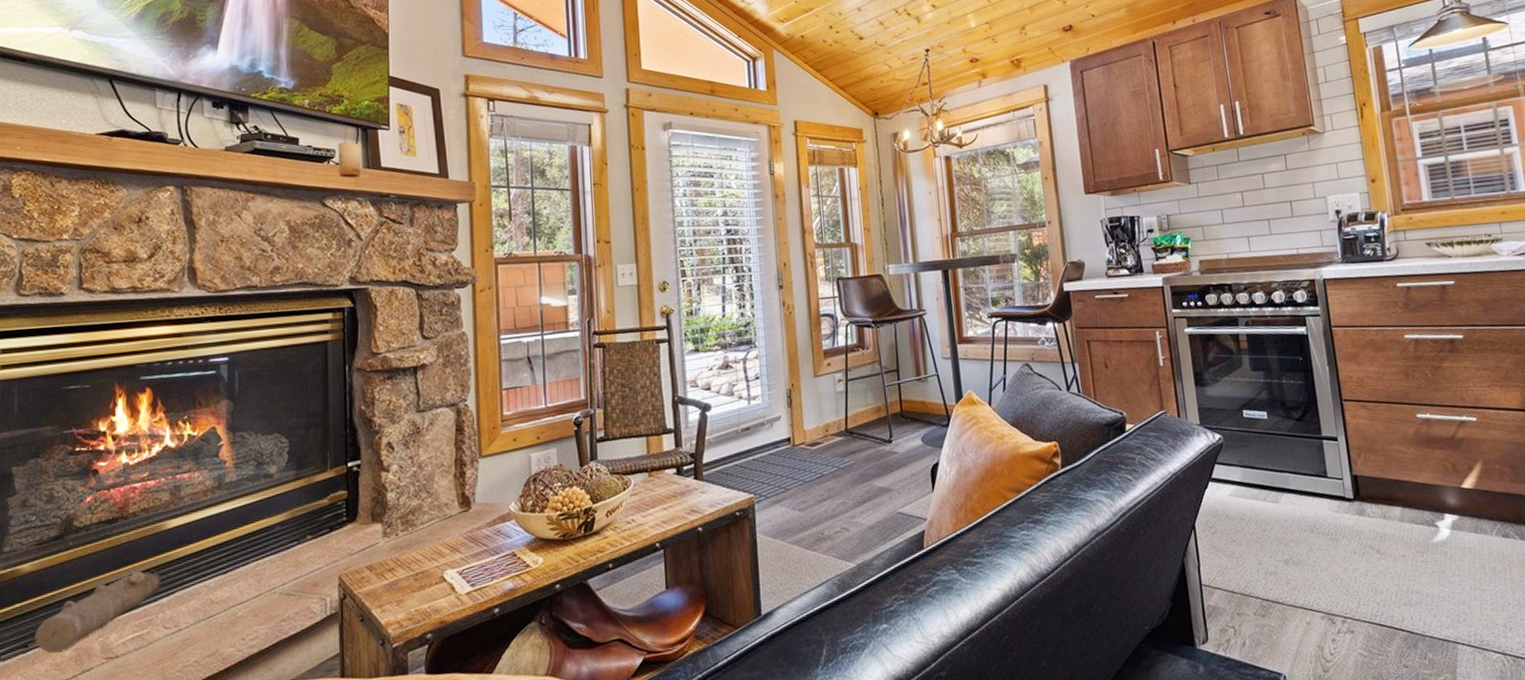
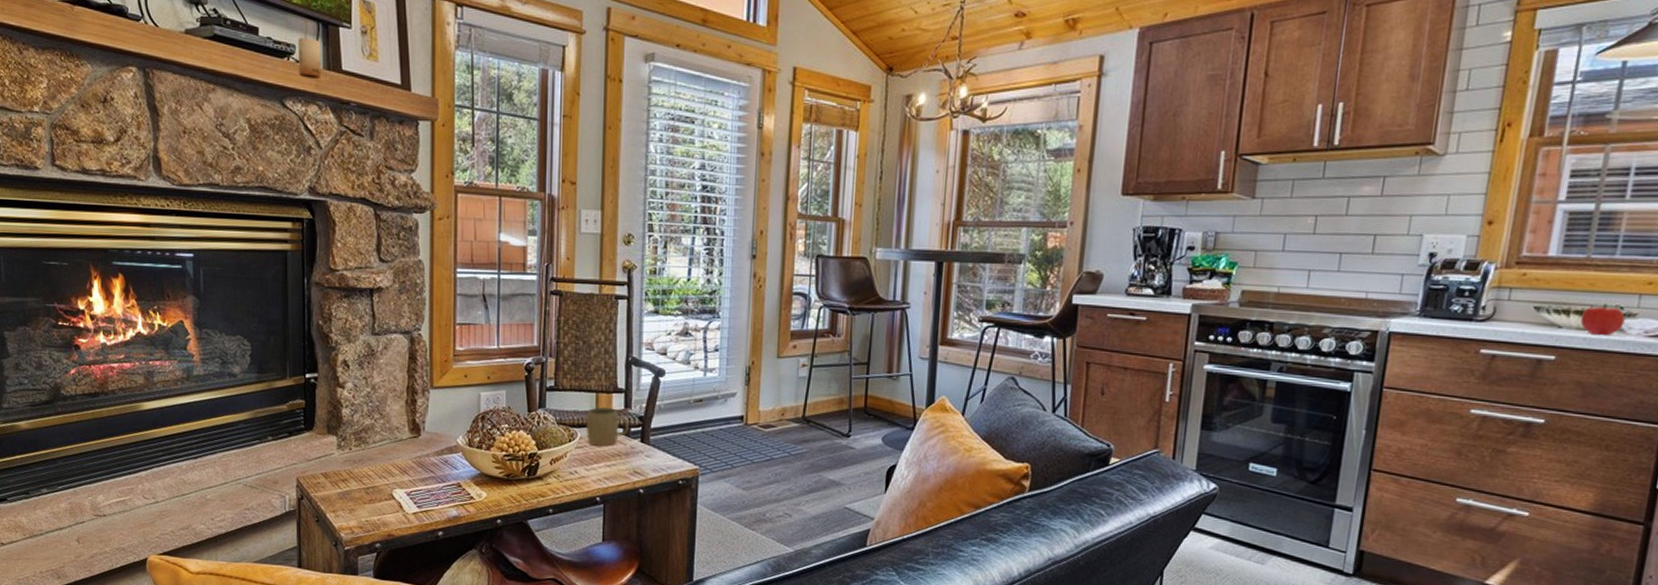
decorative log: present [34,569,163,653] -> none [34,442,141,503]
mug: none [638,449,682,490] -> present [586,407,630,446]
fruit: none [1462,234,1496,260] -> present [1580,304,1625,336]

